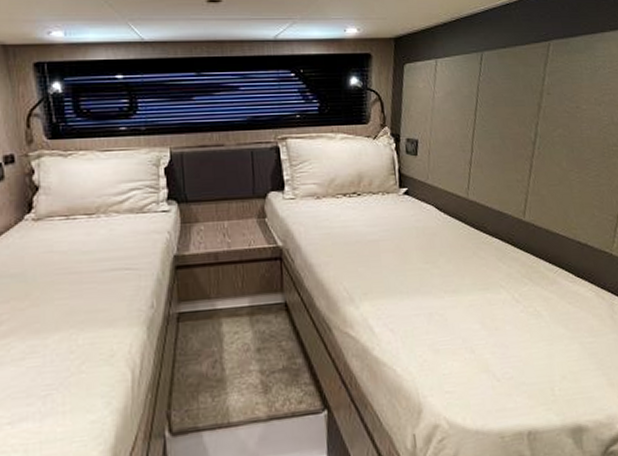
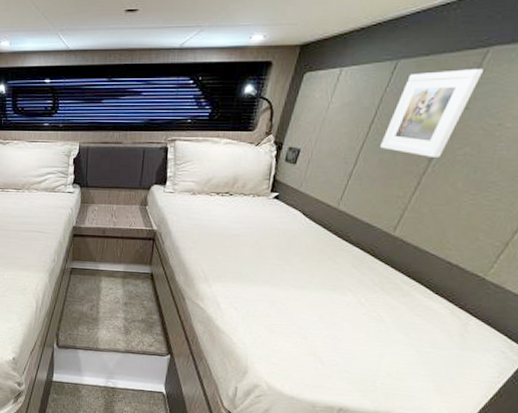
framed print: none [488,59,551,140] -> present [379,69,483,157]

